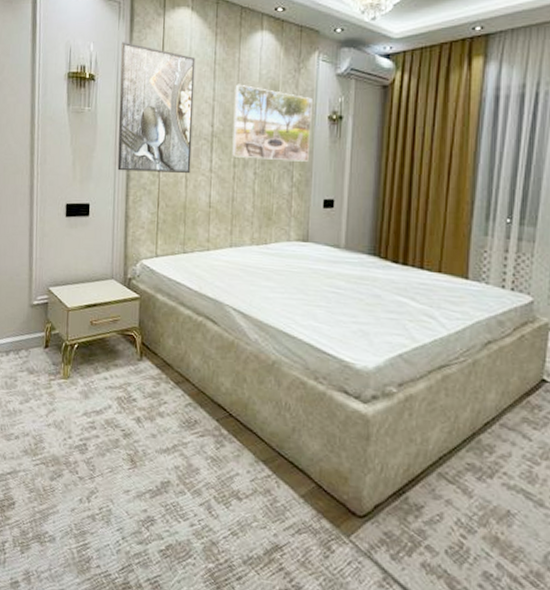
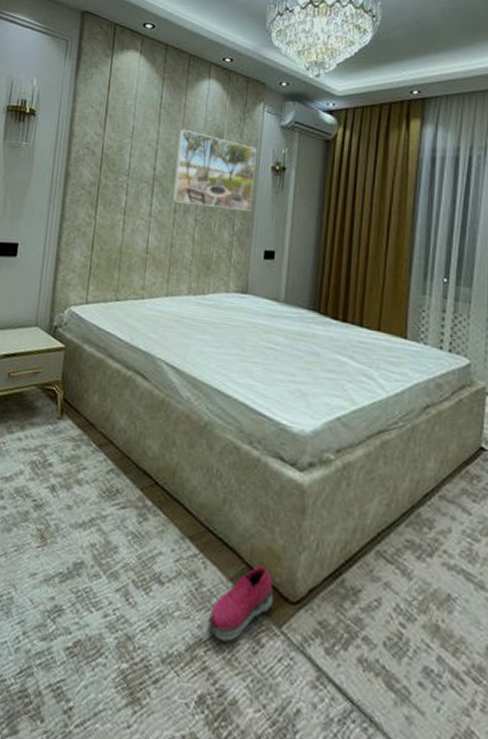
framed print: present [117,42,196,173] -> none [51,79,141,216]
shoe: none [282,485,342,548] -> present [207,565,274,642]

